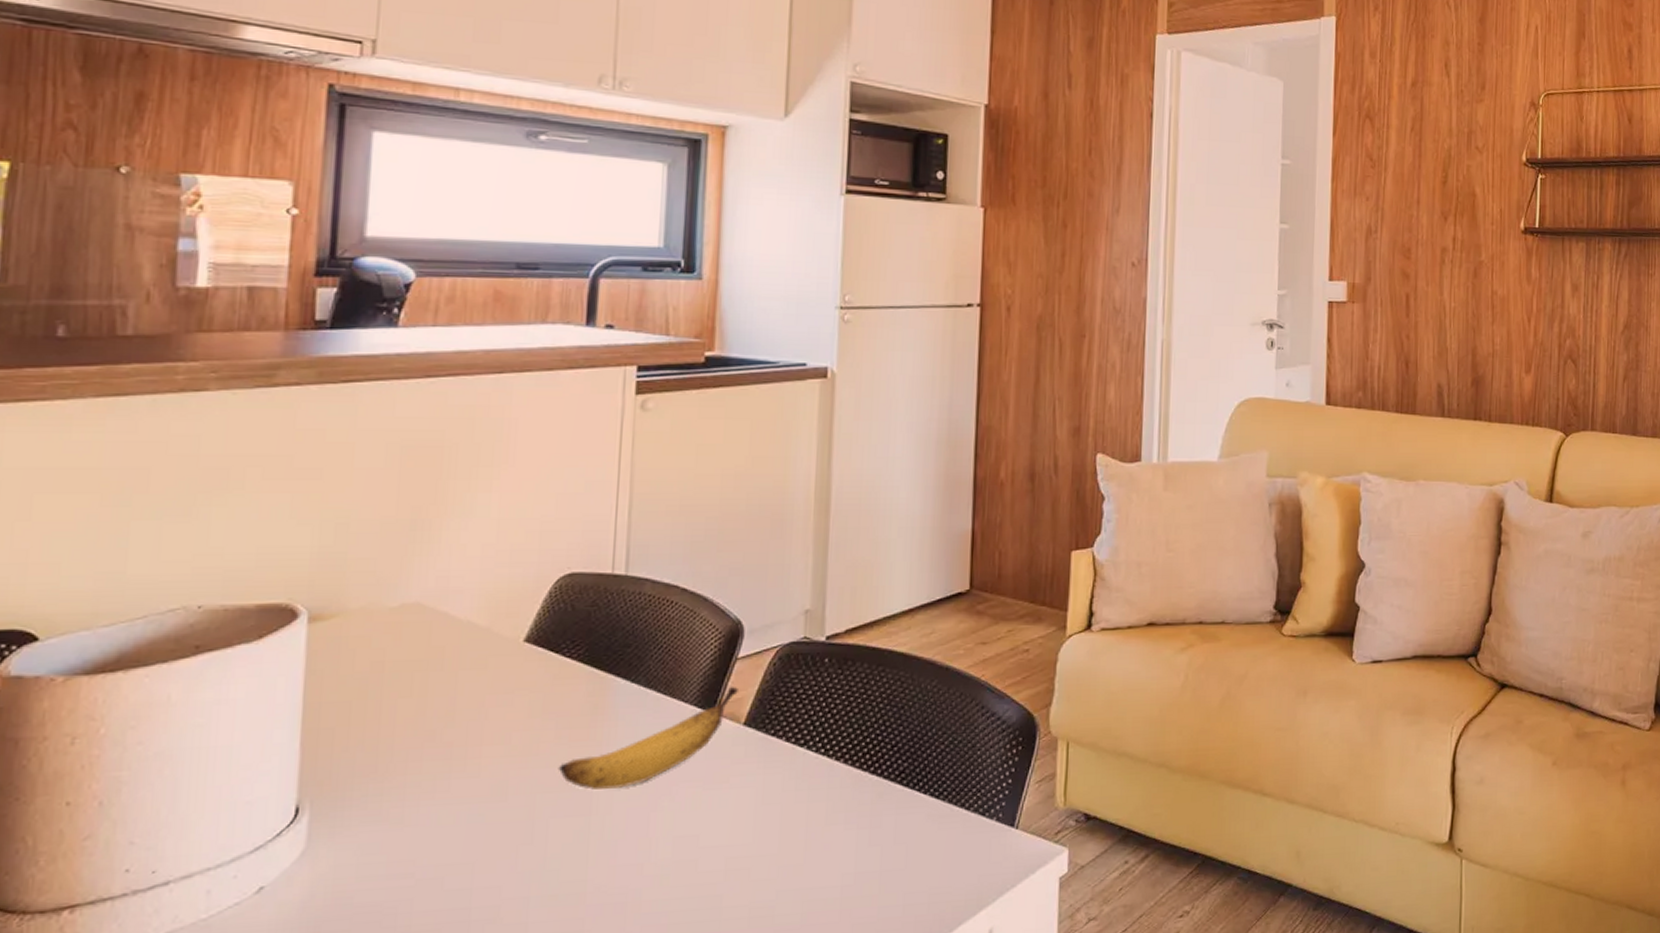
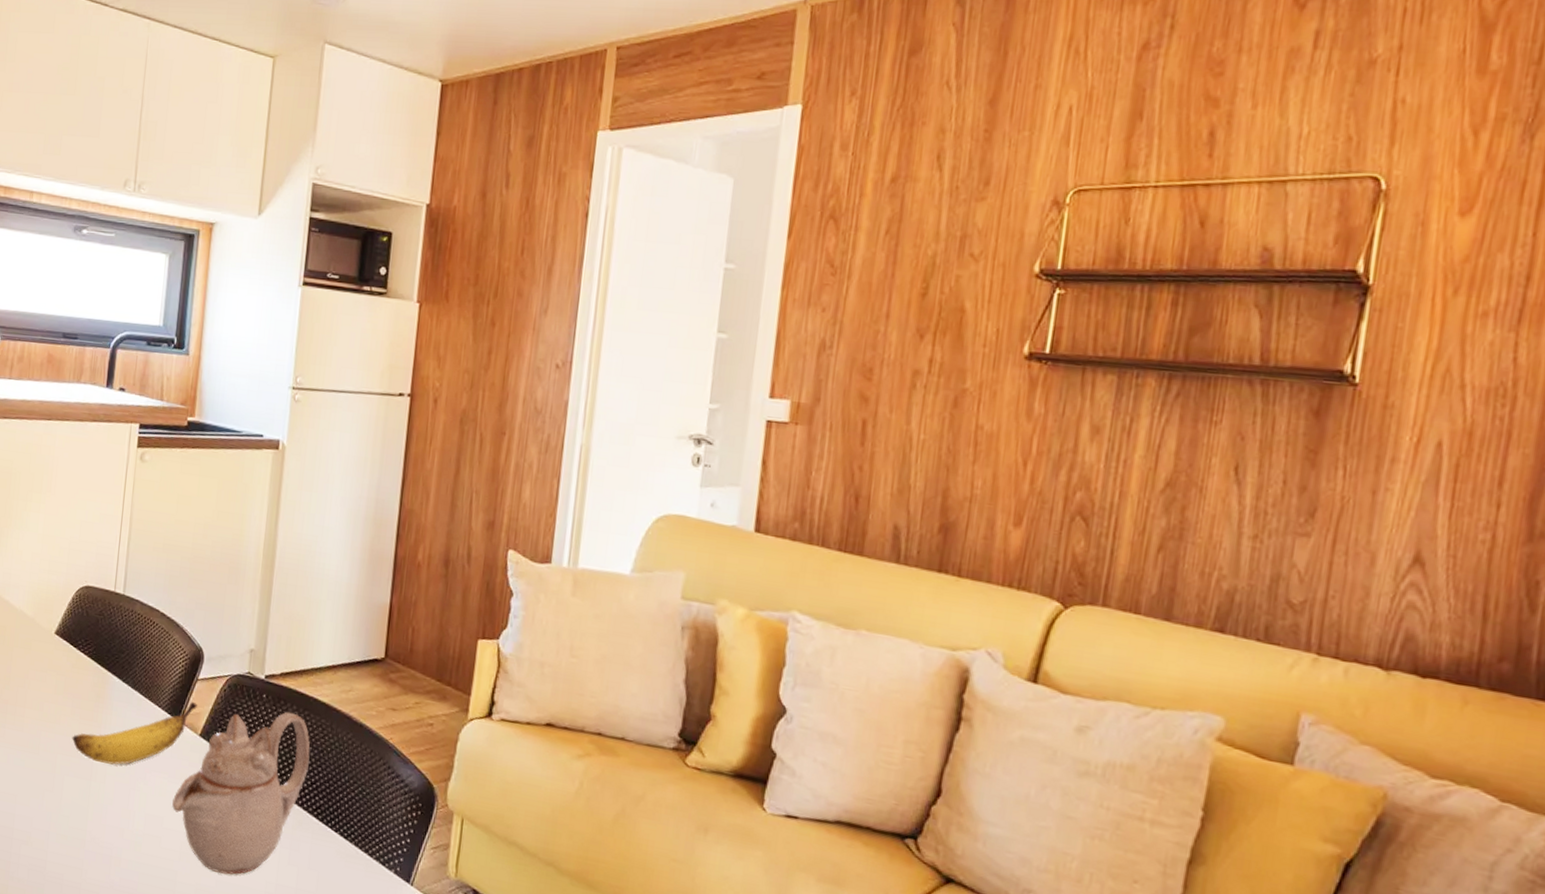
teapot: none [711,672,888,881] -> present [172,711,310,875]

